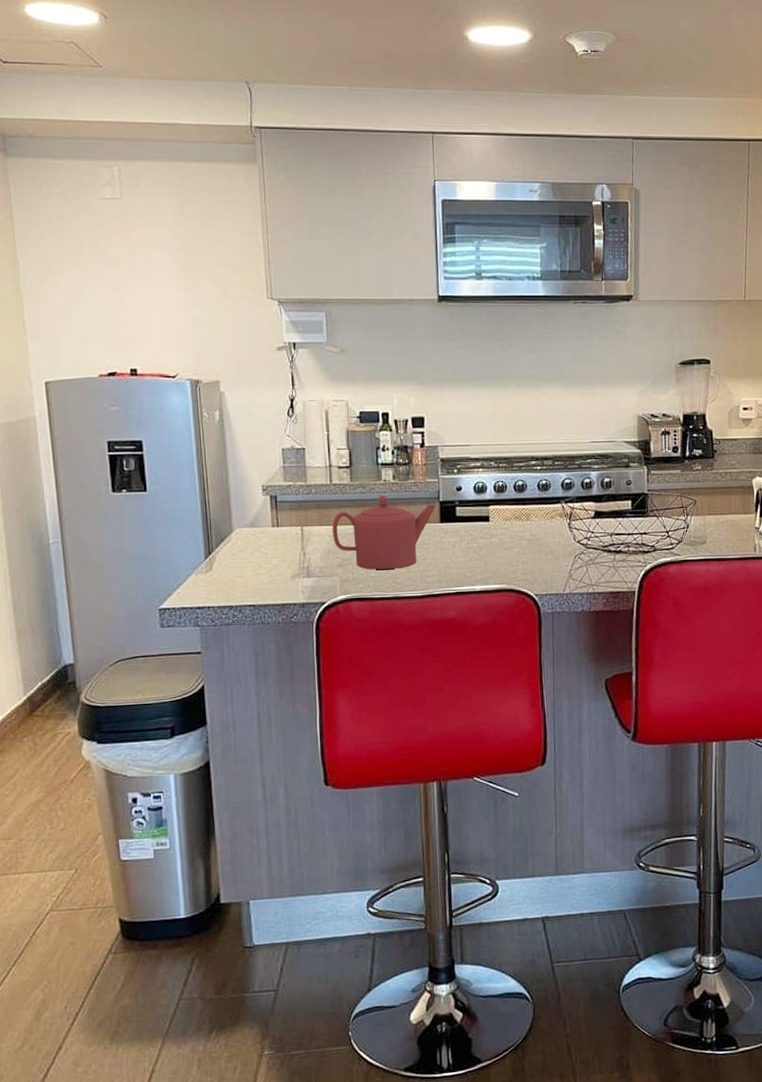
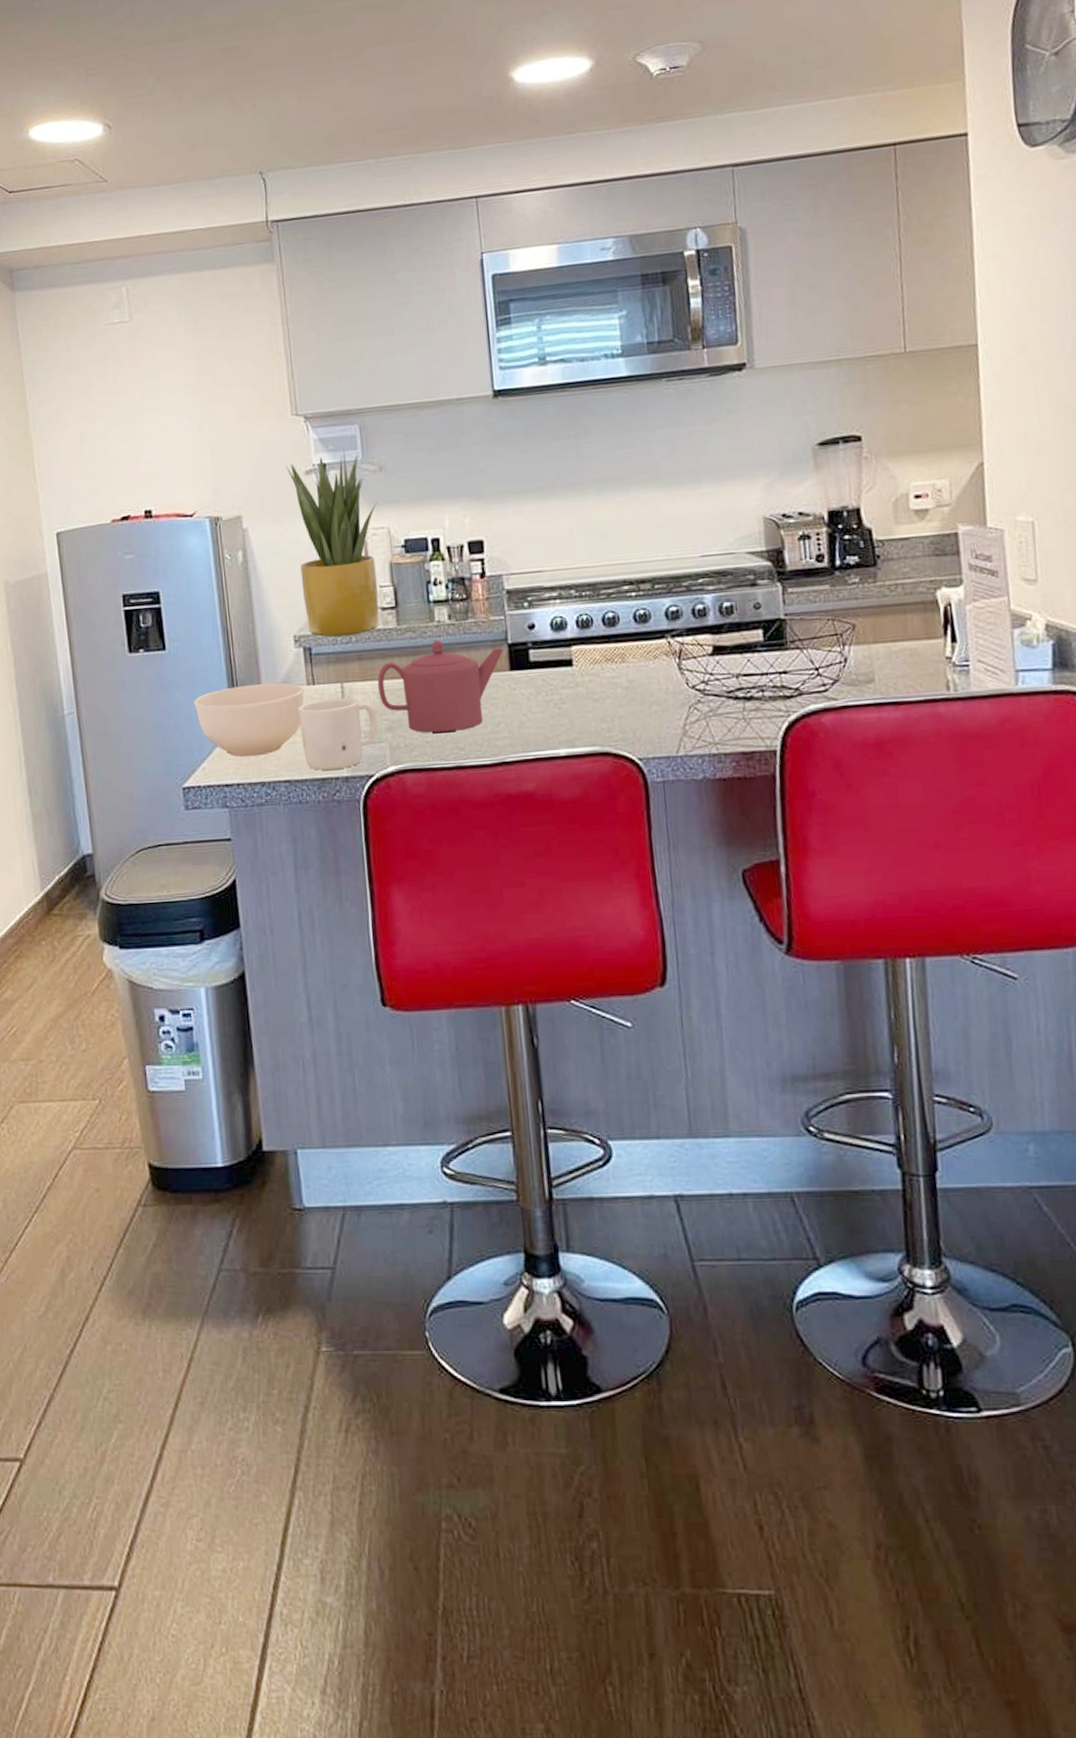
bowl: none [171,524,270,585] -> present [193,682,305,758]
planter: none [260,331,338,488] -> present [285,448,379,637]
mug: none [263,538,331,597] -> present [297,697,378,770]

